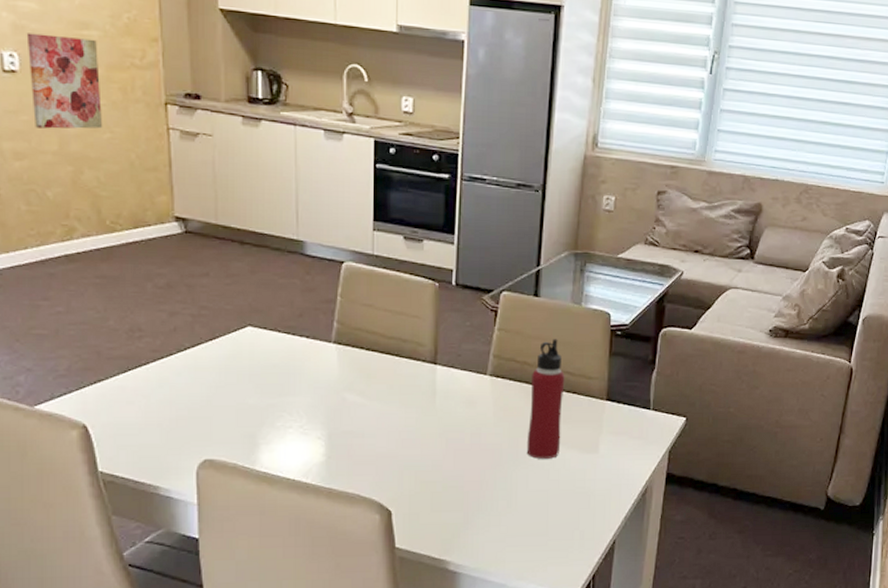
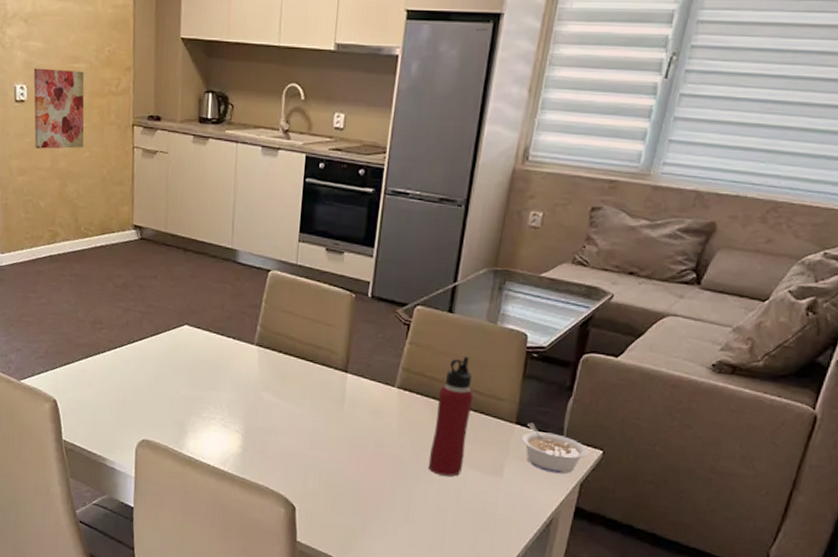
legume: none [613,398,674,444] -> present [521,423,589,474]

